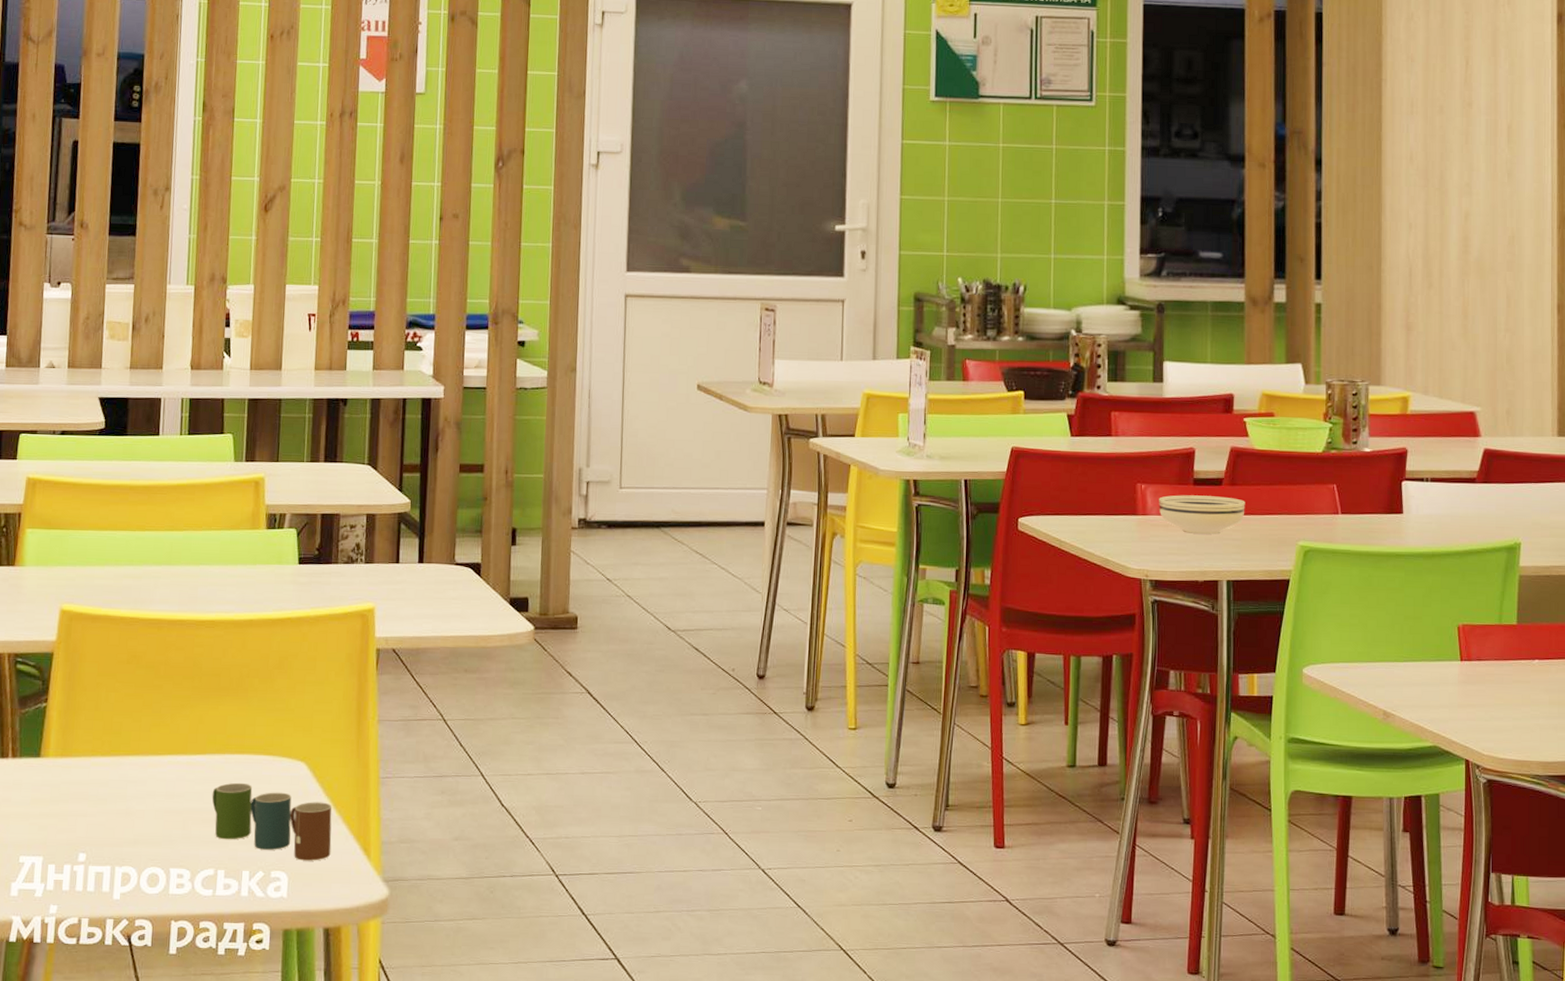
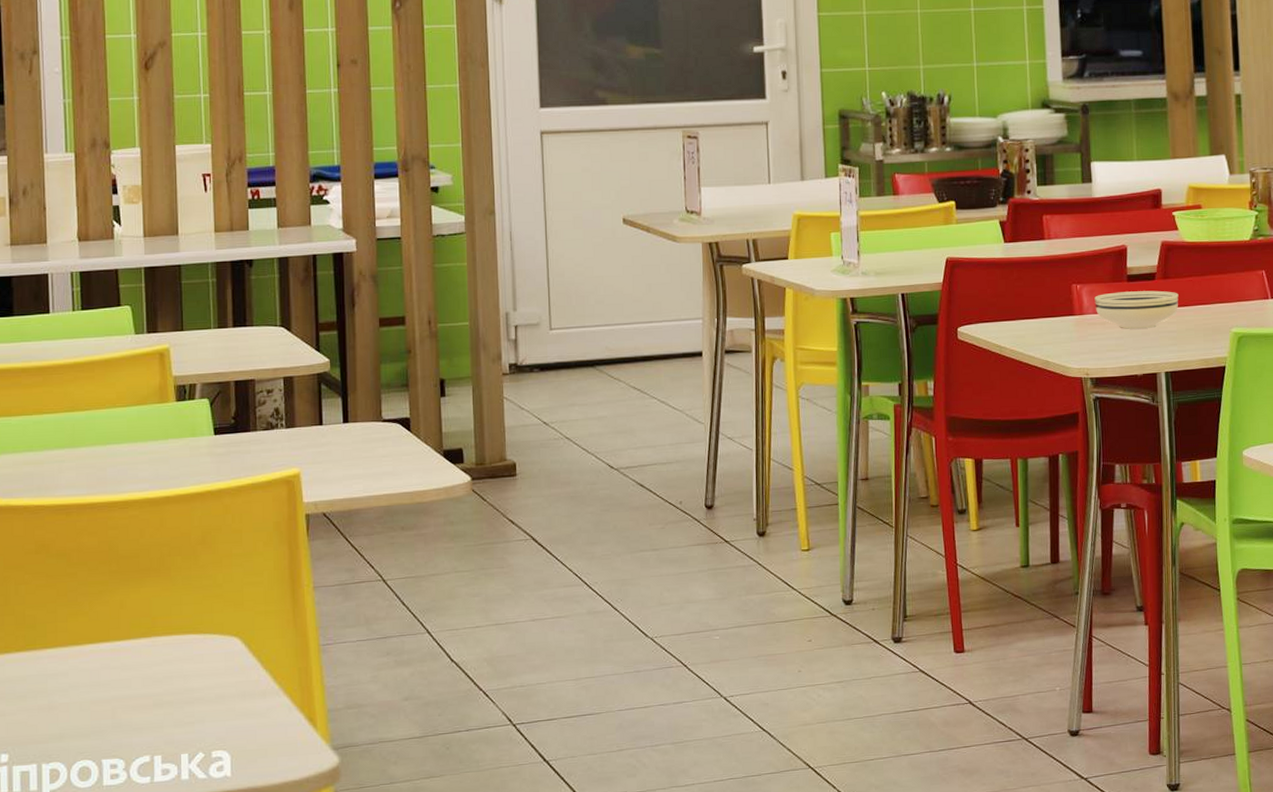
cup: present [211,782,332,861] -> none [141,664,274,738]

